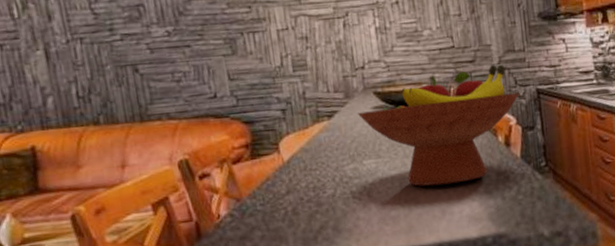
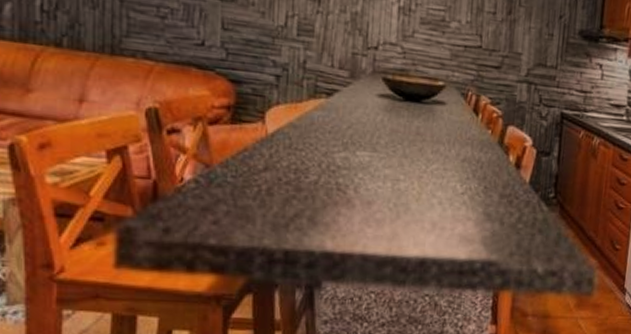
fruit bowl: present [357,64,520,187] -> none [359,72,543,197]

